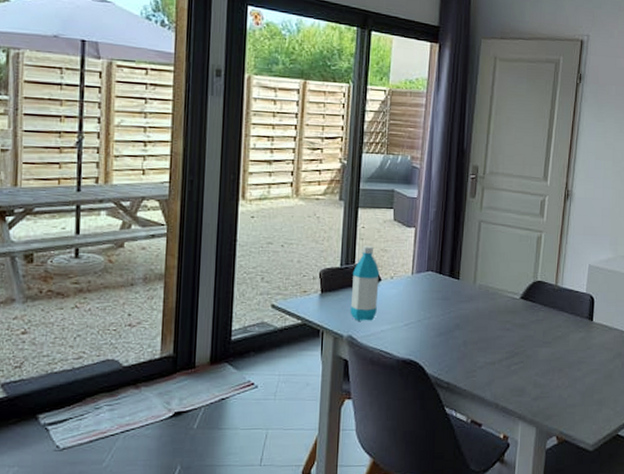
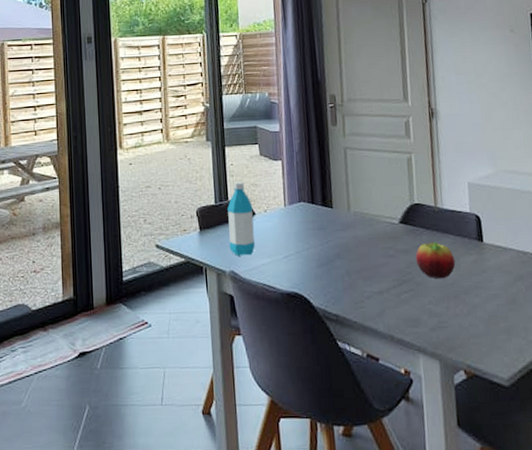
fruit: none [530,318,565,353] -> present [416,242,456,279]

